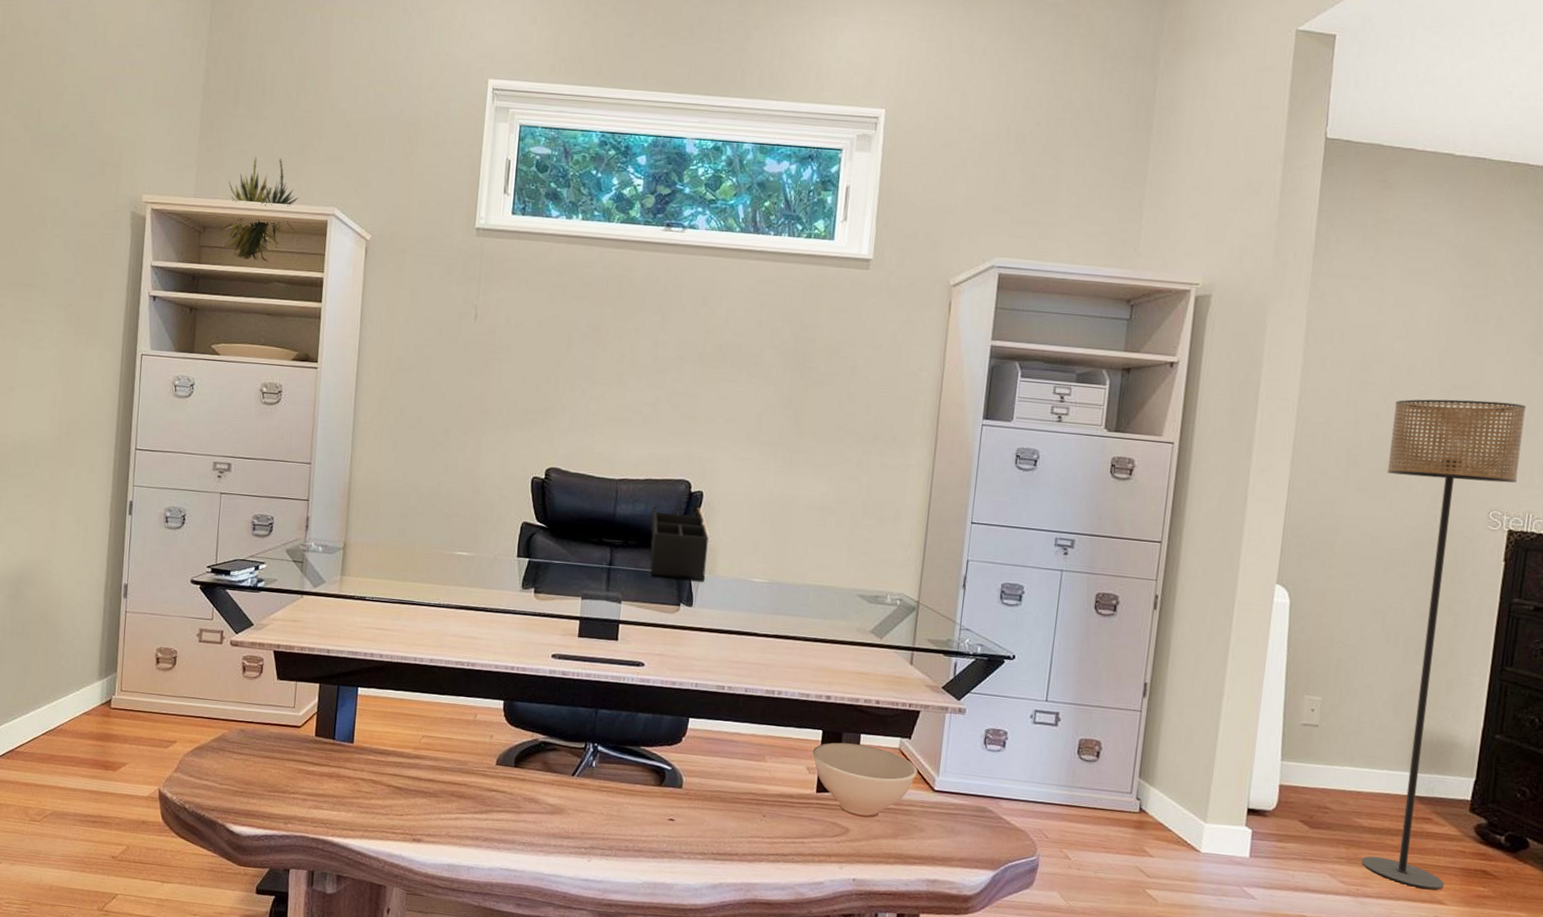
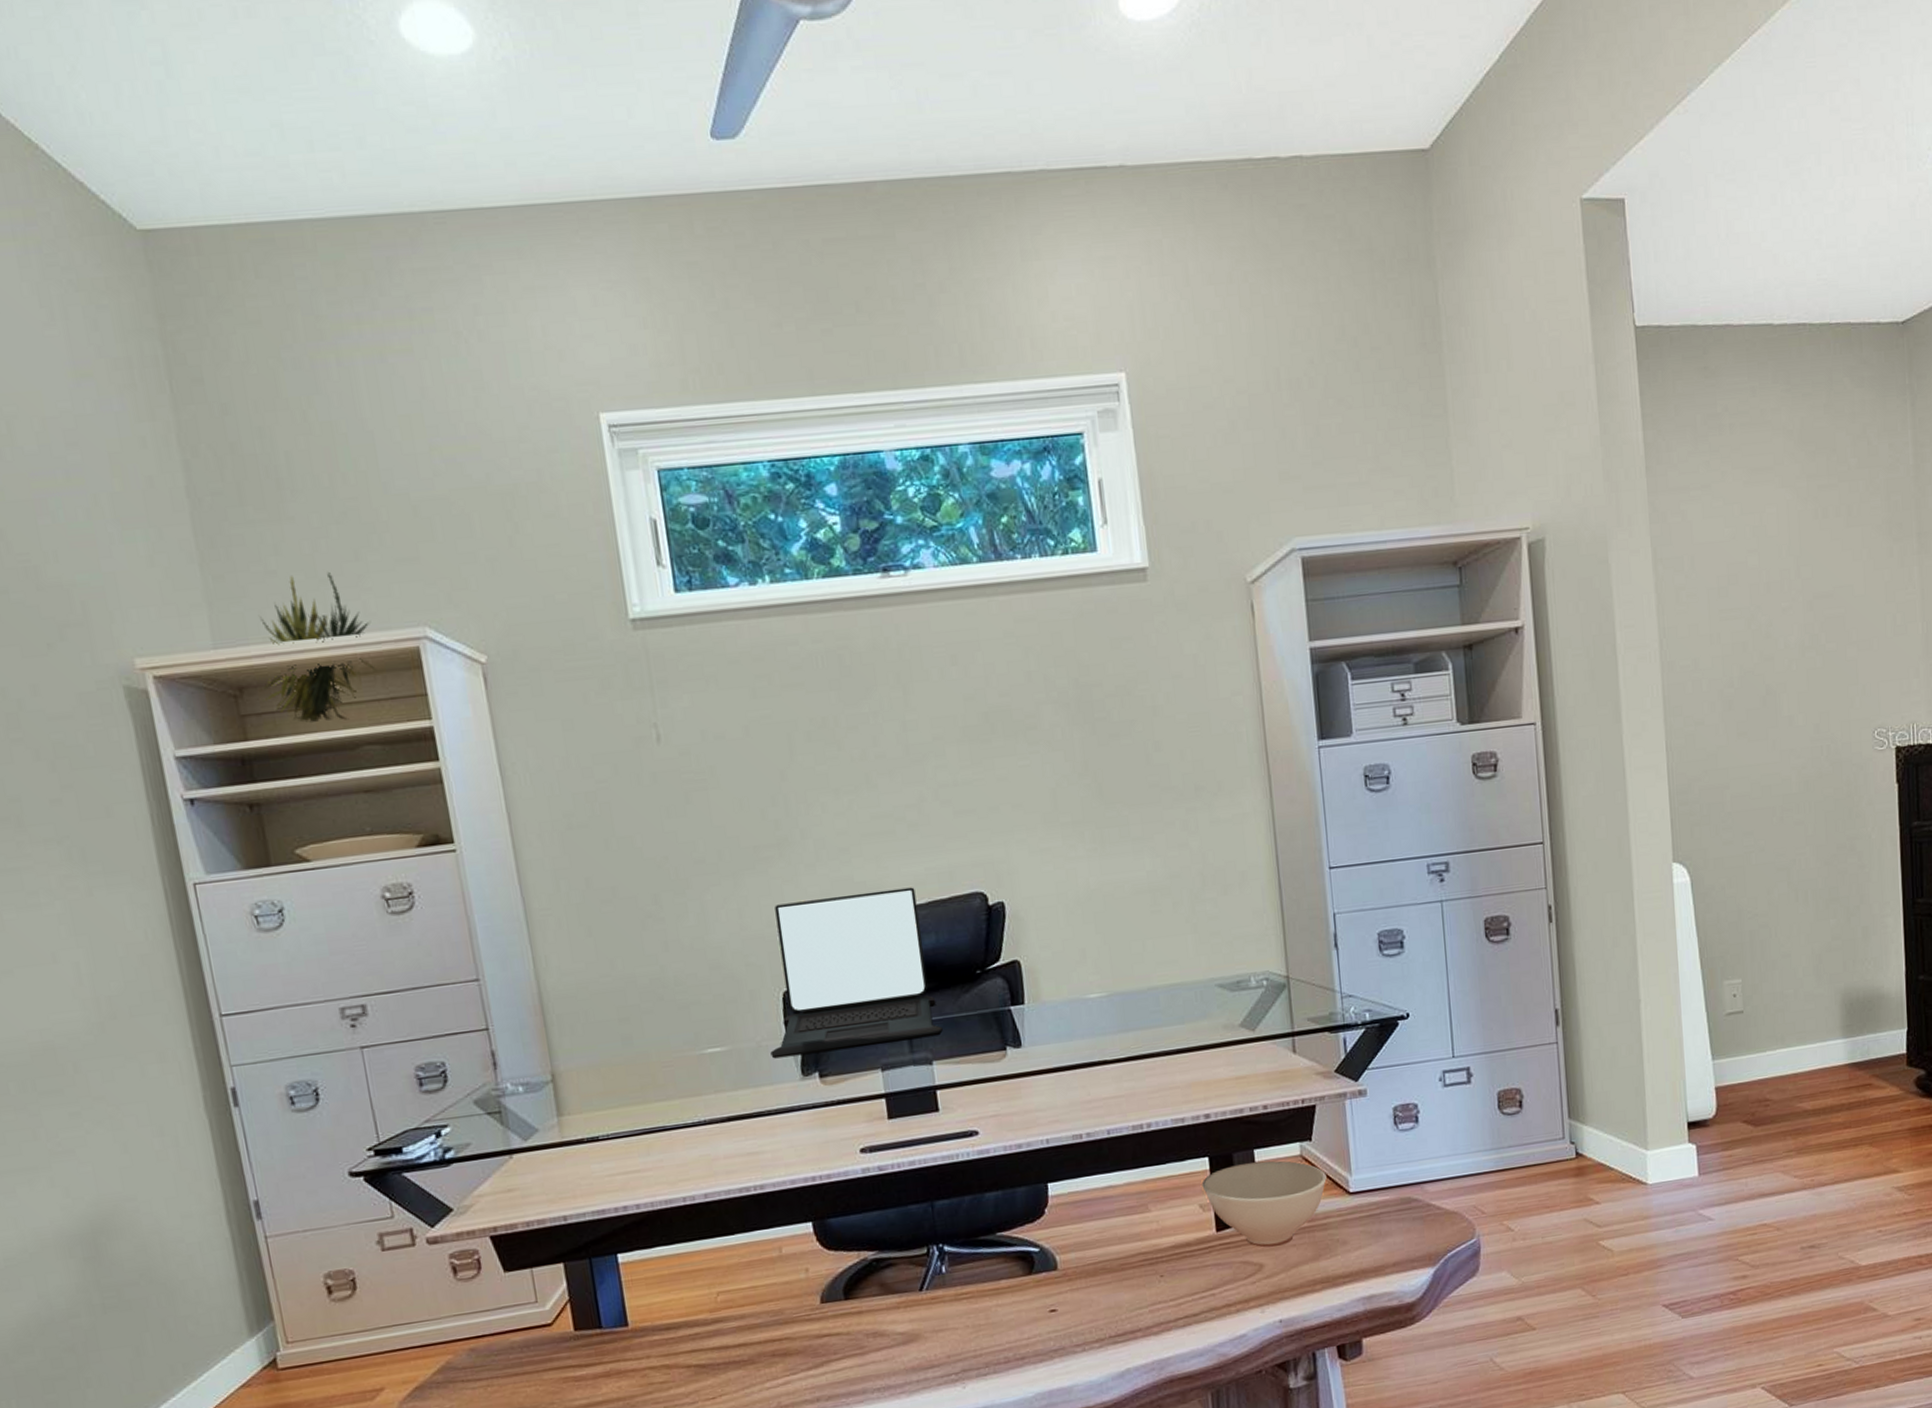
laptop: none [502,456,637,583] -> present [770,887,943,1059]
desk organizer: present [650,505,709,582] -> none [947,923,1030,1024]
floor lamp: present [1361,399,1527,890] -> none [1759,602,1896,1162]

